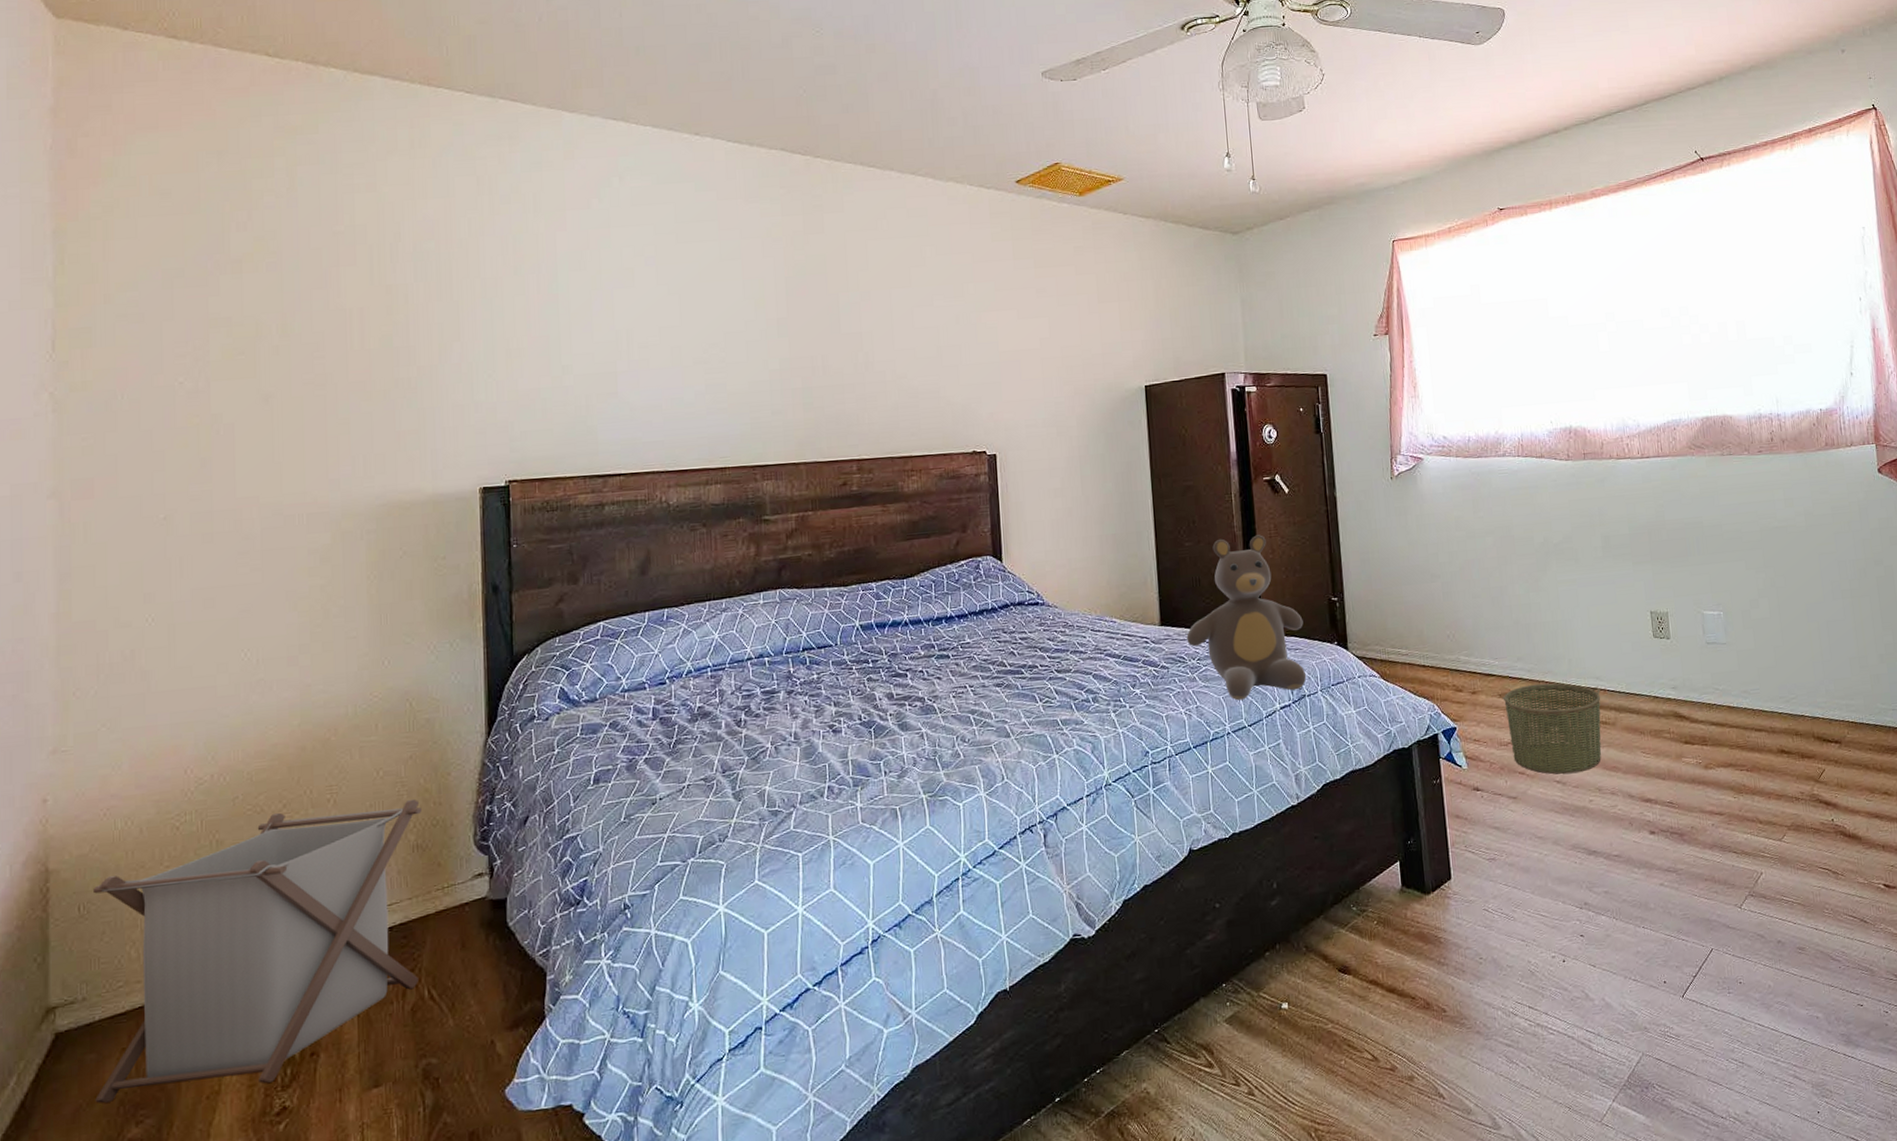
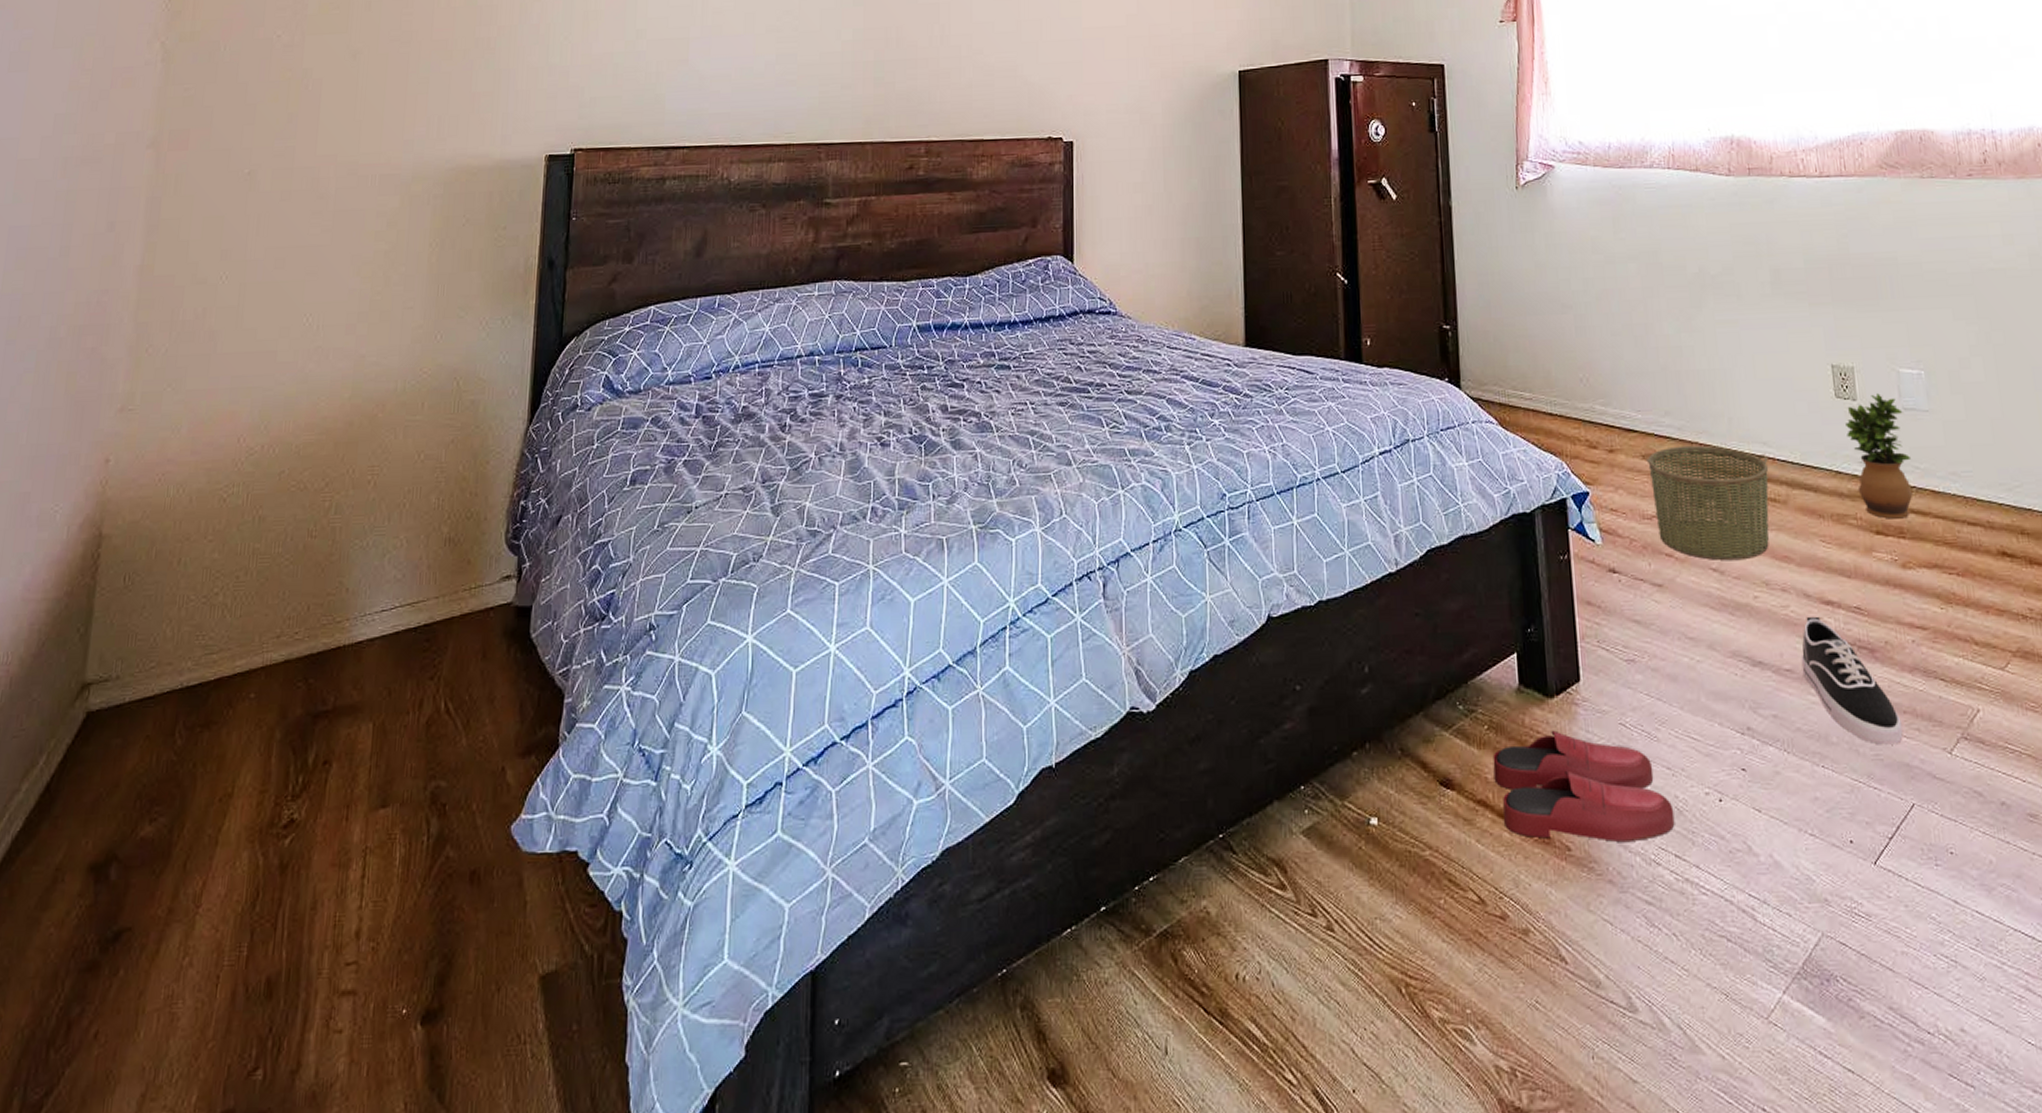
laundry basket: present [92,799,422,1103] -> none [115,487,457,794]
teddy bear: present [1186,535,1307,701] -> none [1274,247,1411,441]
slippers: none [1381,919,1529,1005] -> present [1493,730,1675,842]
shoe: none [1626,811,1705,907] -> present [1801,616,1903,745]
potted plant: none [1661,632,1714,731] -> present [1845,393,1913,519]

